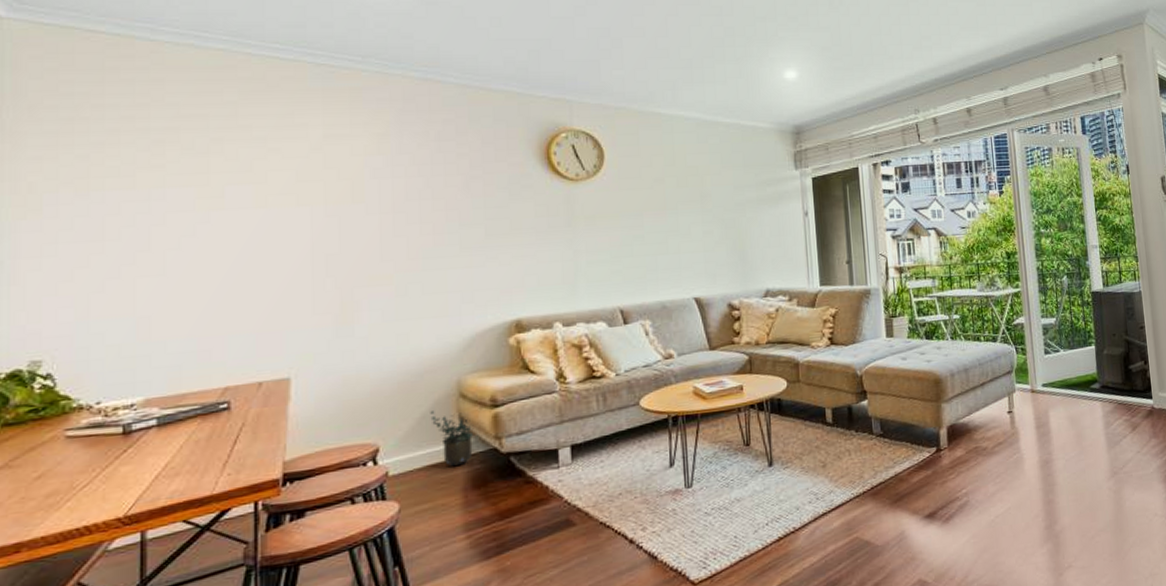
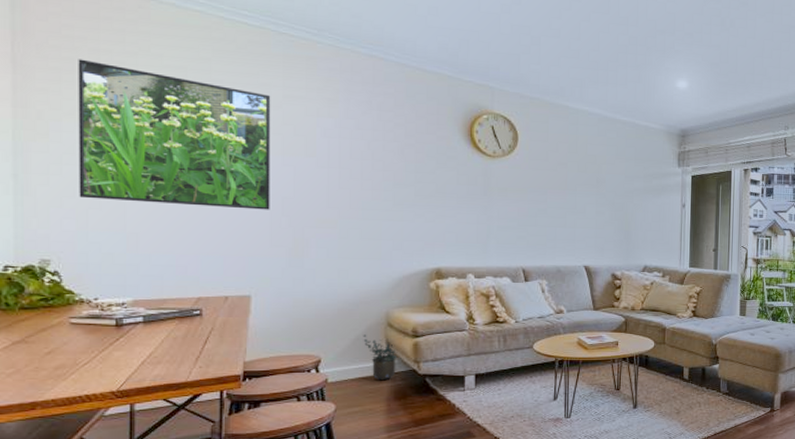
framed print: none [78,118,311,282] -> present [78,59,271,210]

